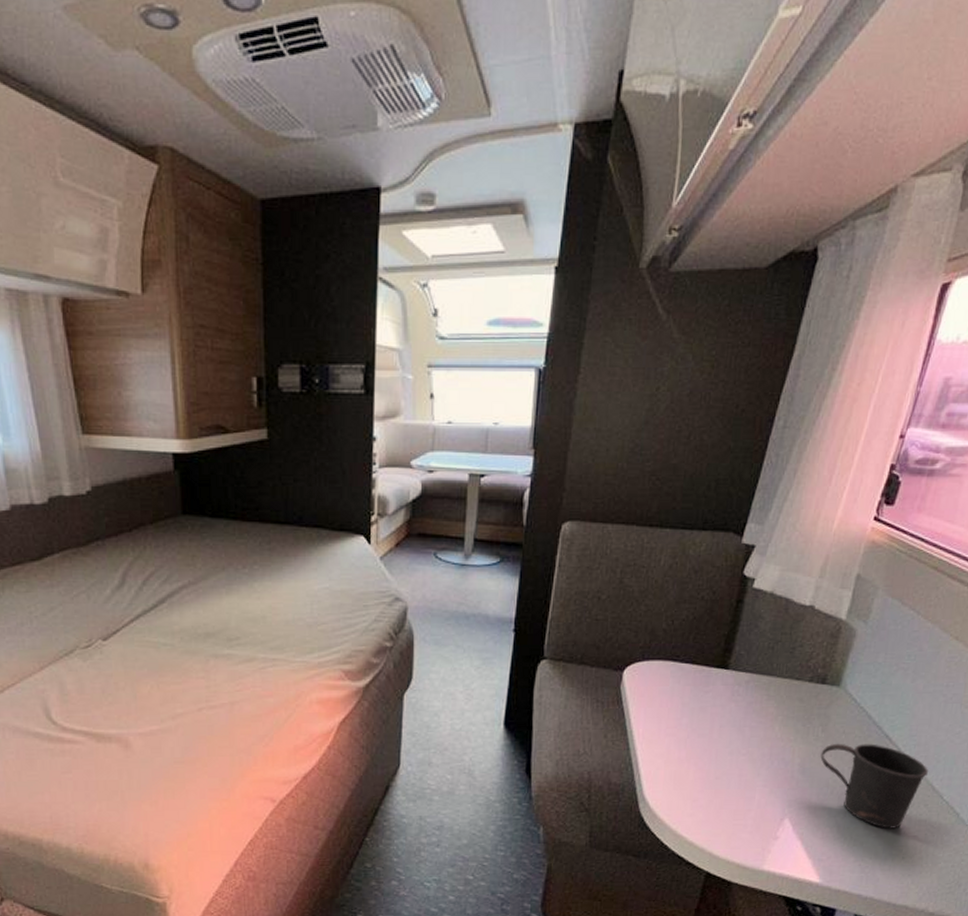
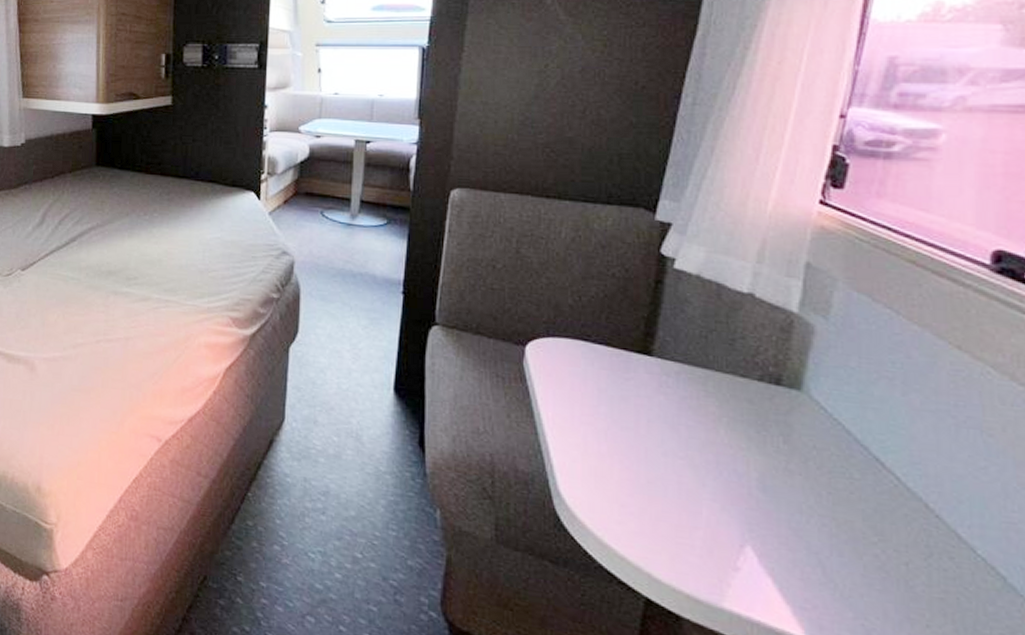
mug: present [820,743,929,829] -> none [785,459,948,583]

